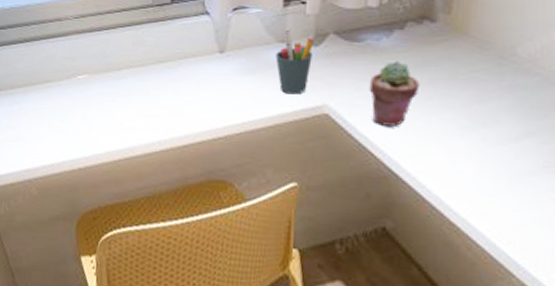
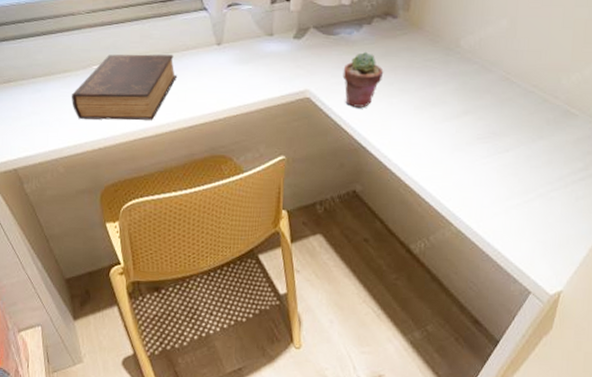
book: none [51,63,171,137] -> present [71,54,177,121]
pen holder: present [275,29,315,95] -> none [265,24,298,81]

